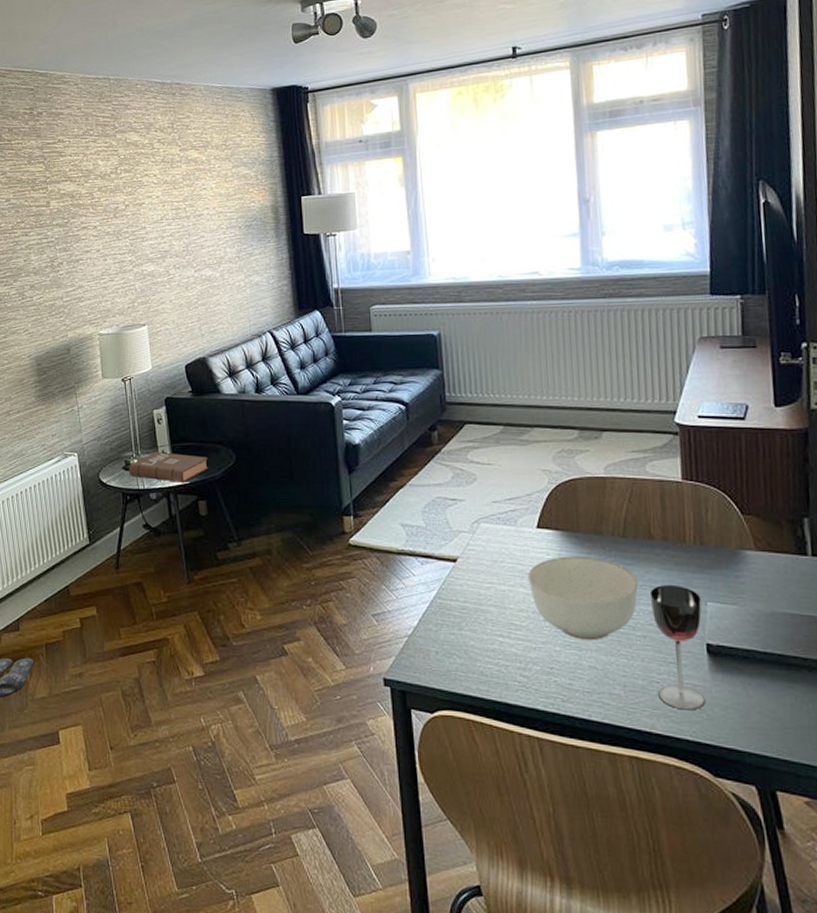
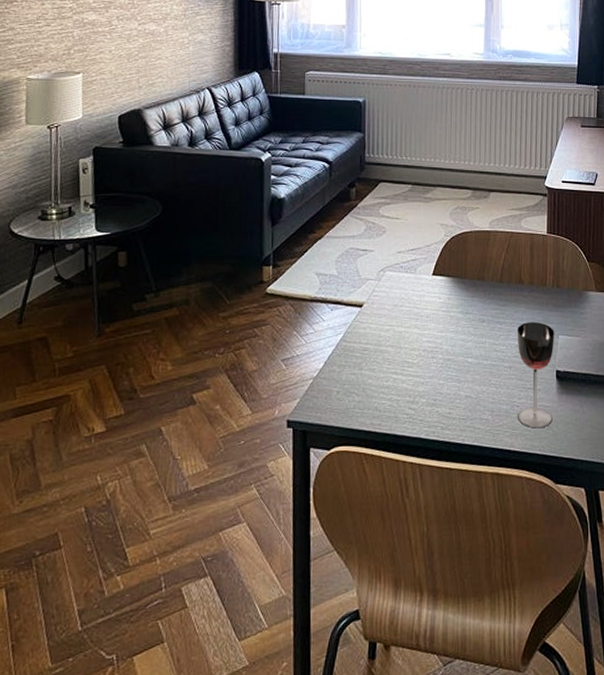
book: present [129,451,209,483] -> none [45,201,133,234]
bowl: present [527,556,638,639] -> none [421,299,508,372]

